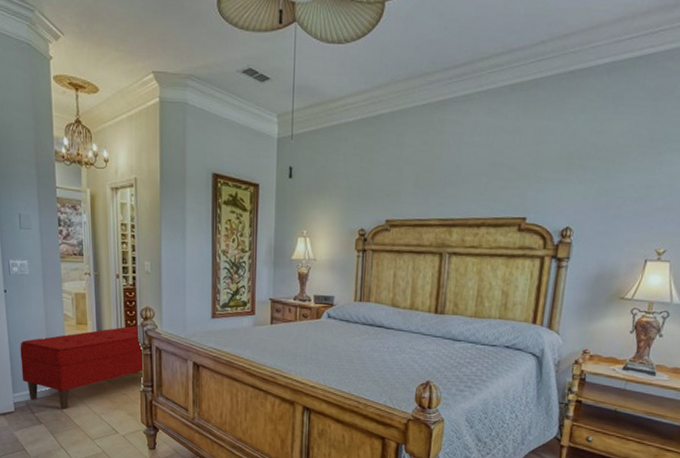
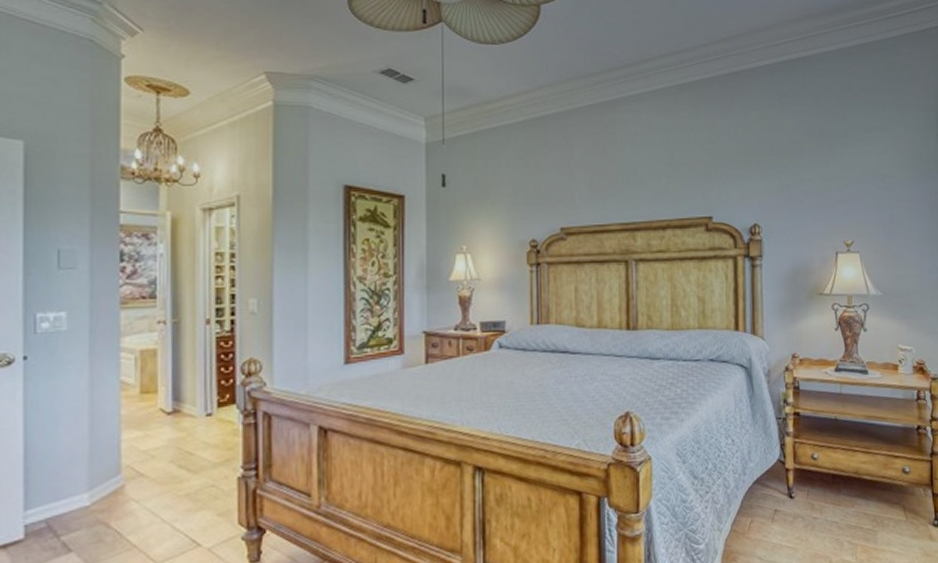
bench: present [20,325,144,409] -> none [42,386,244,522]

